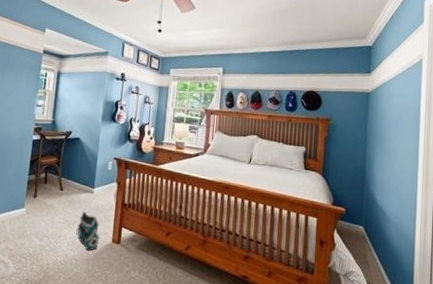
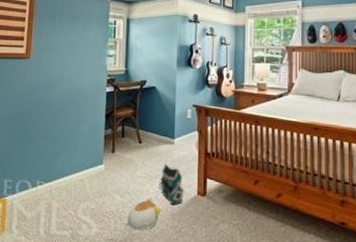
plush toy: none [40,242,77,273] -> present [124,197,162,231]

